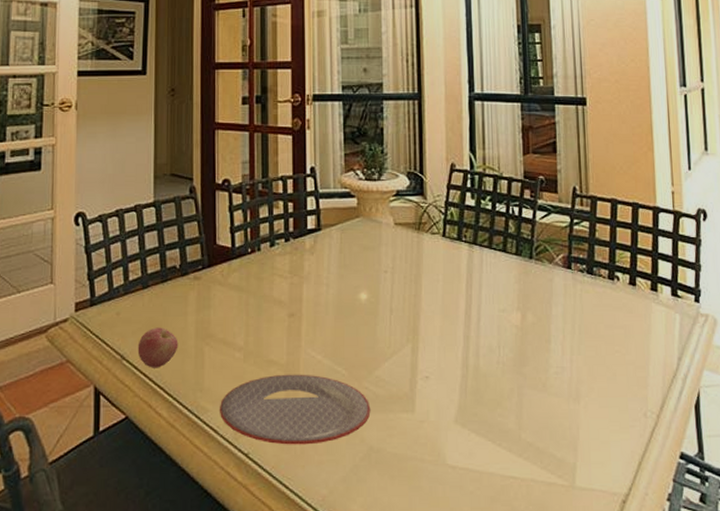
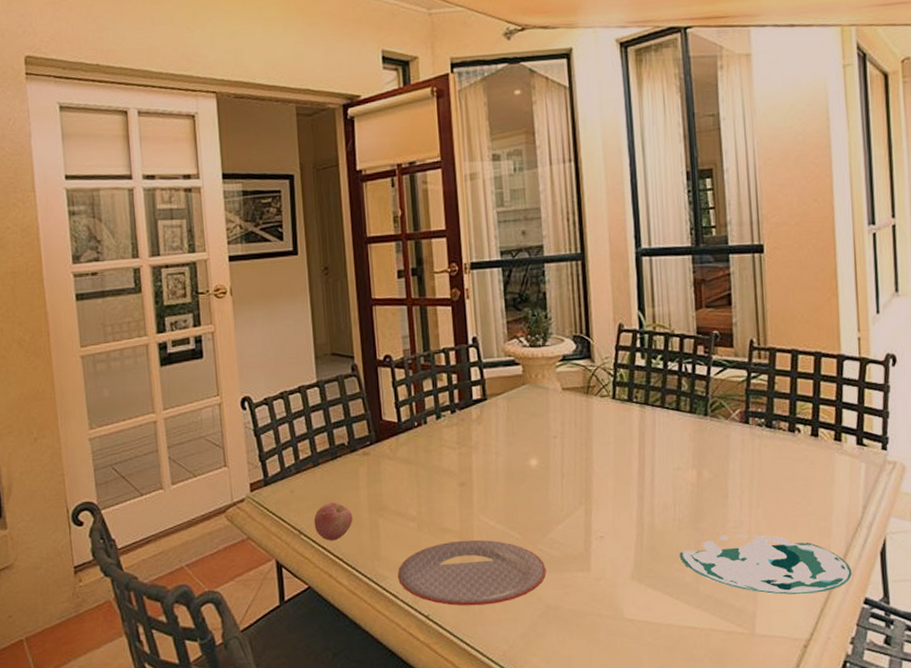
plate: none [502,381,668,446] -> present [679,534,852,595]

